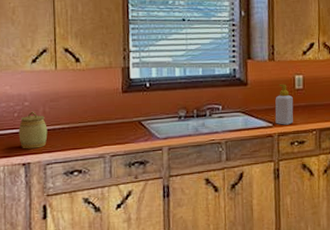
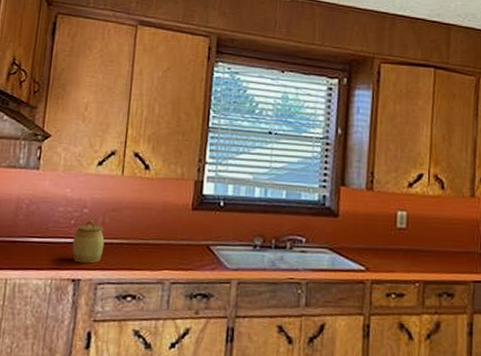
soap bottle: present [275,84,294,125] -> none [369,219,393,271]

